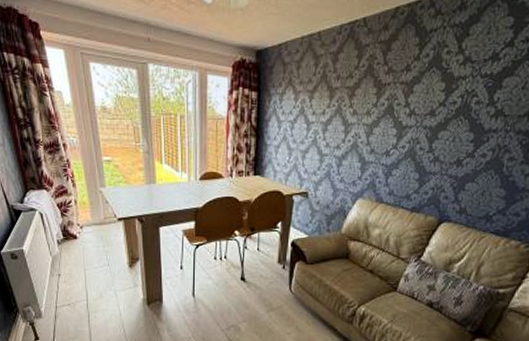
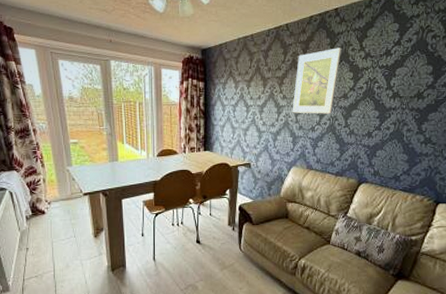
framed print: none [363,49,433,135] -> present [292,48,341,114]

